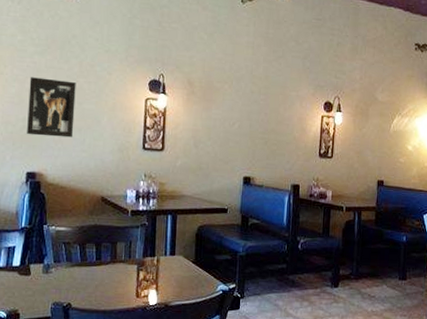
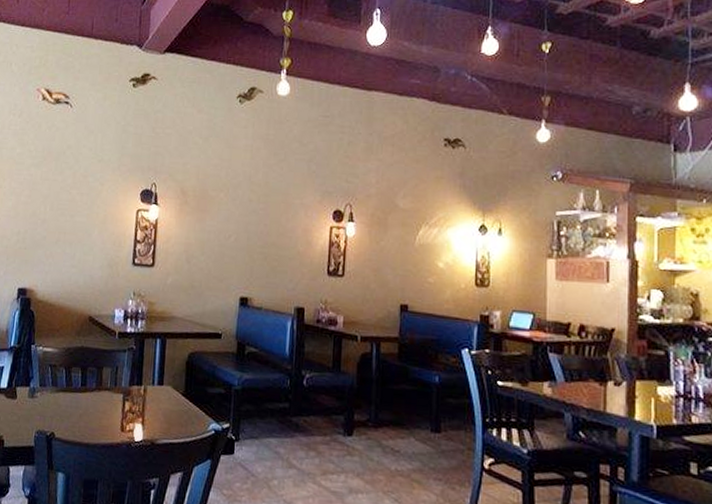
wall art: present [27,77,76,138] -> none [20,190,69,252]

